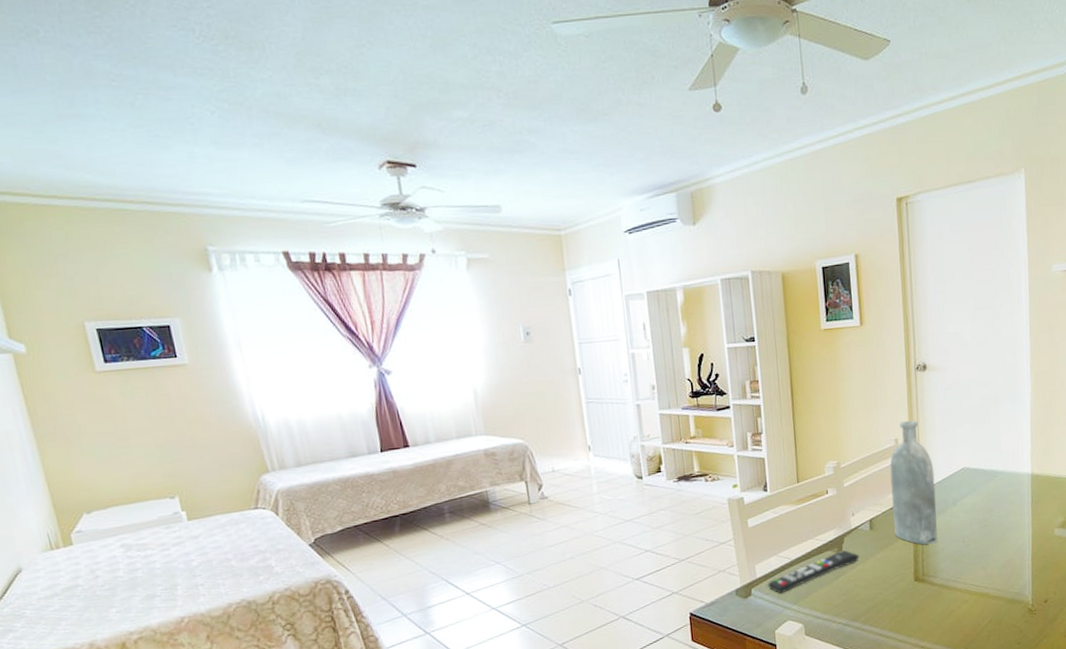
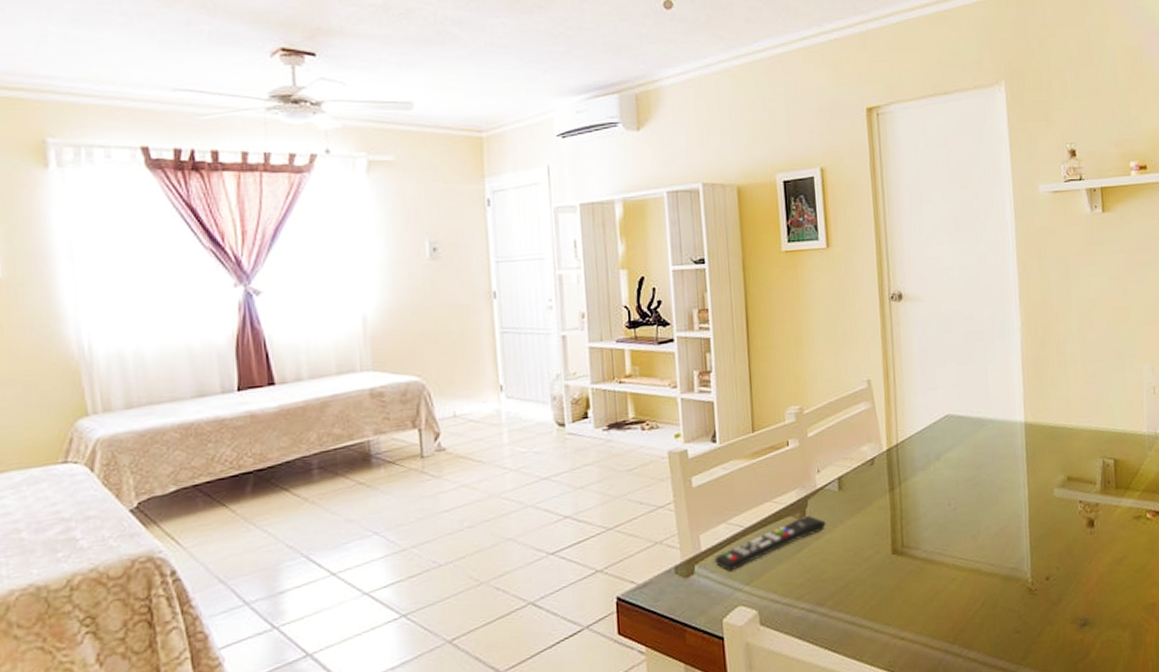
bottle: present [890,420,938,545] -> none [861,358,919,509]

